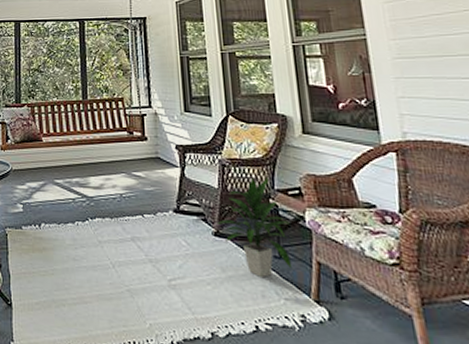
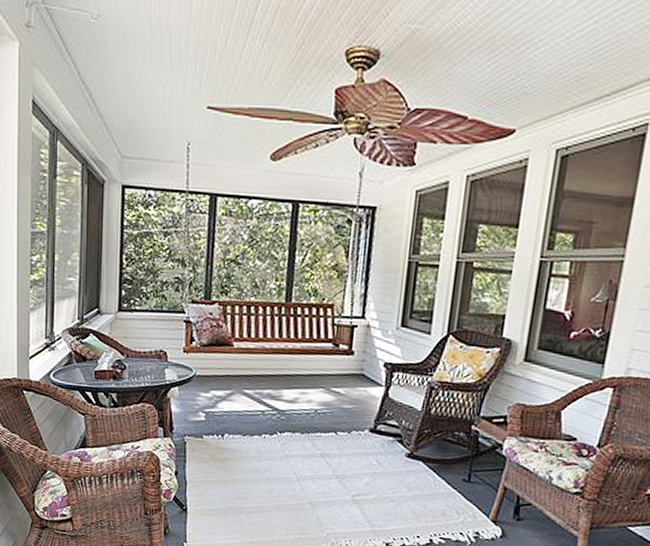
indoor plant: present [217,177,291,277] -> none [412,404,487,498]

